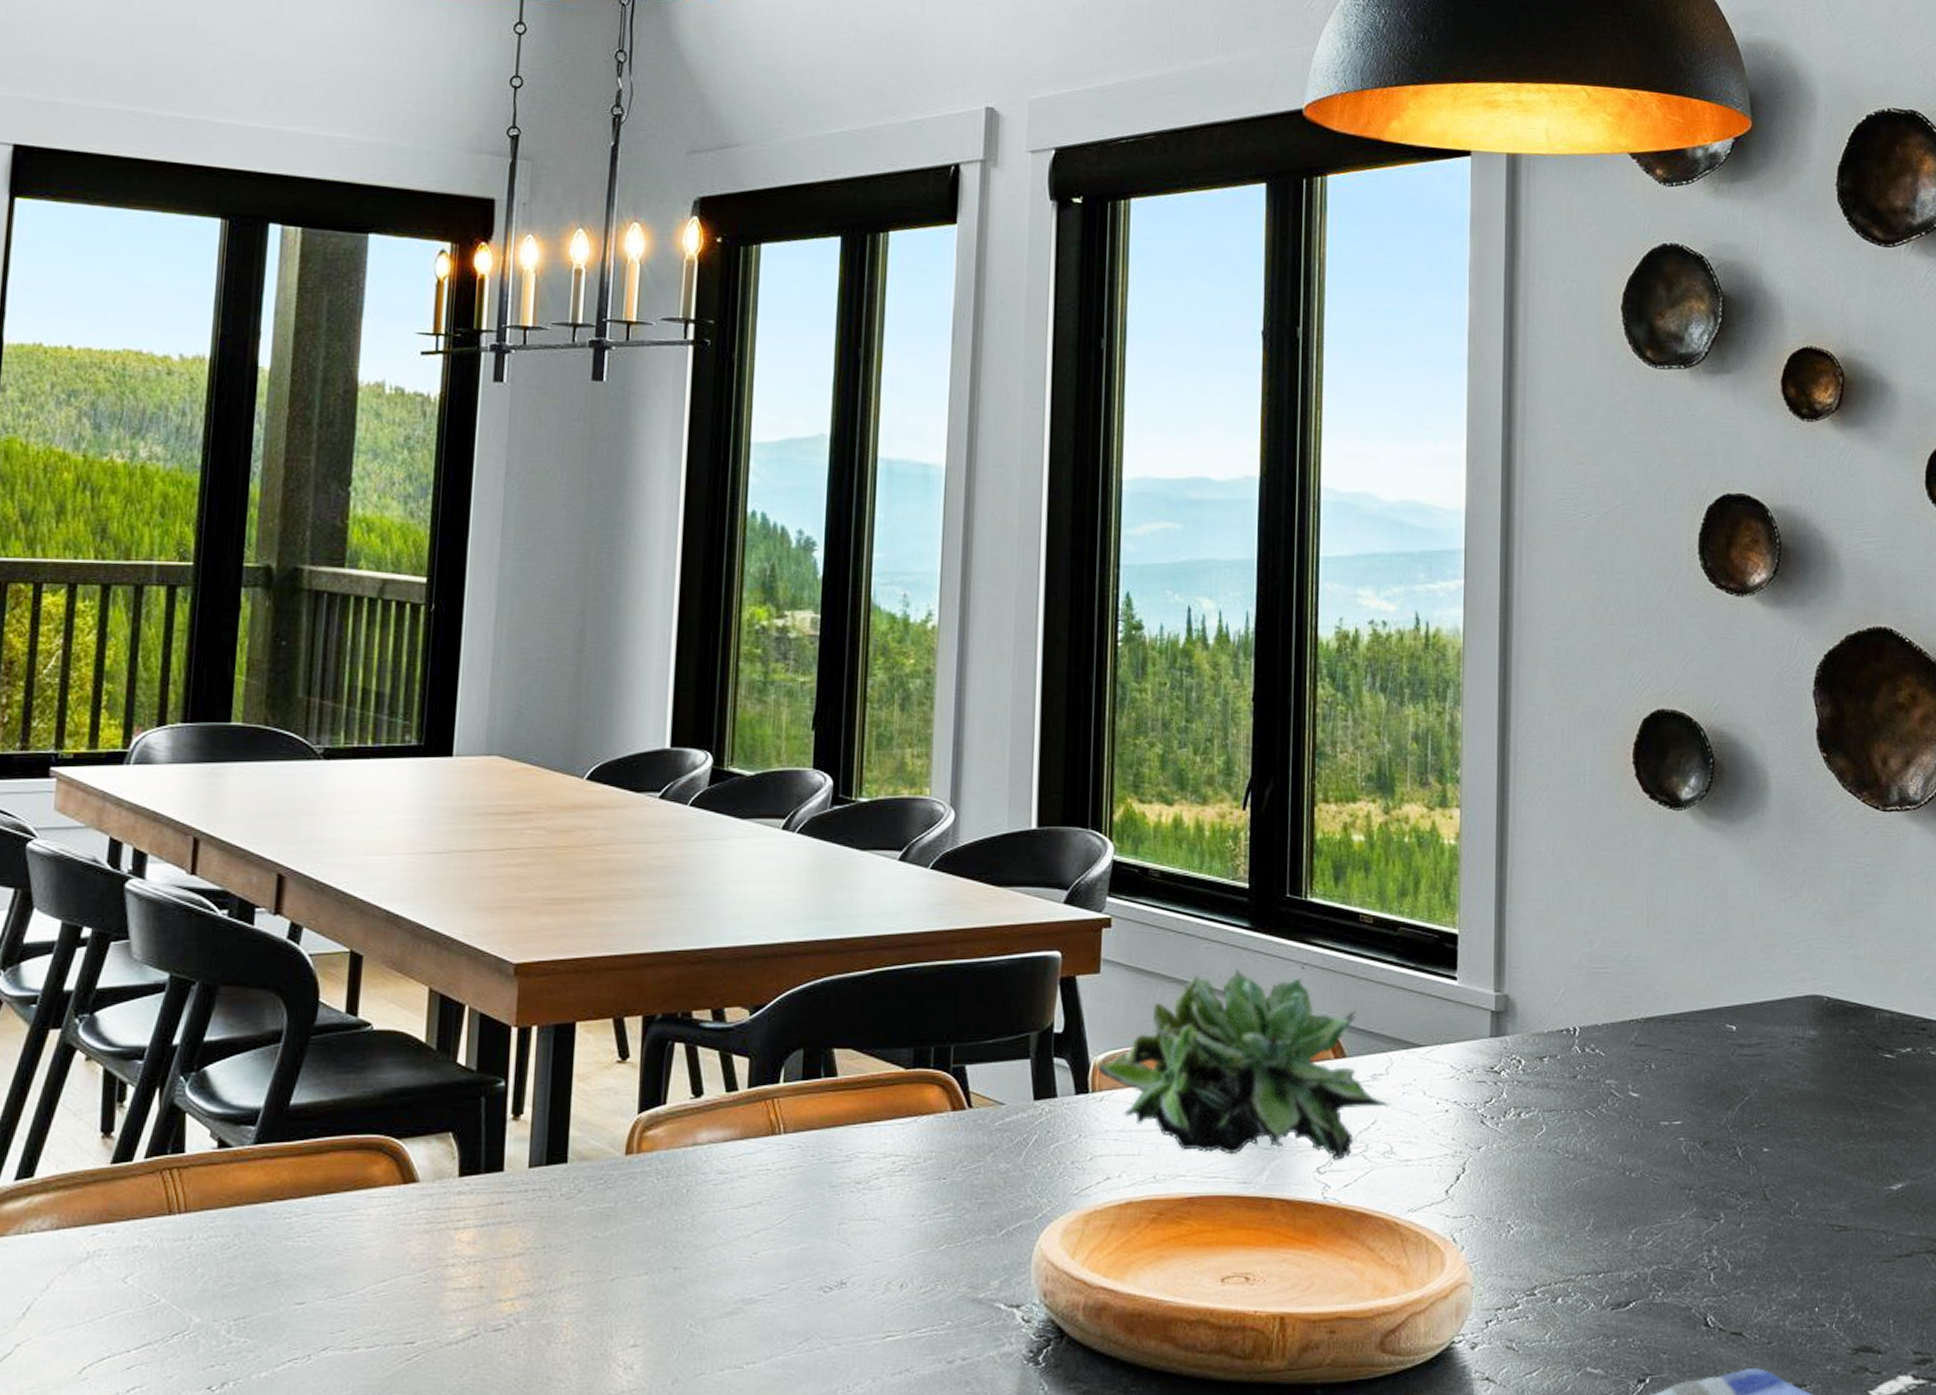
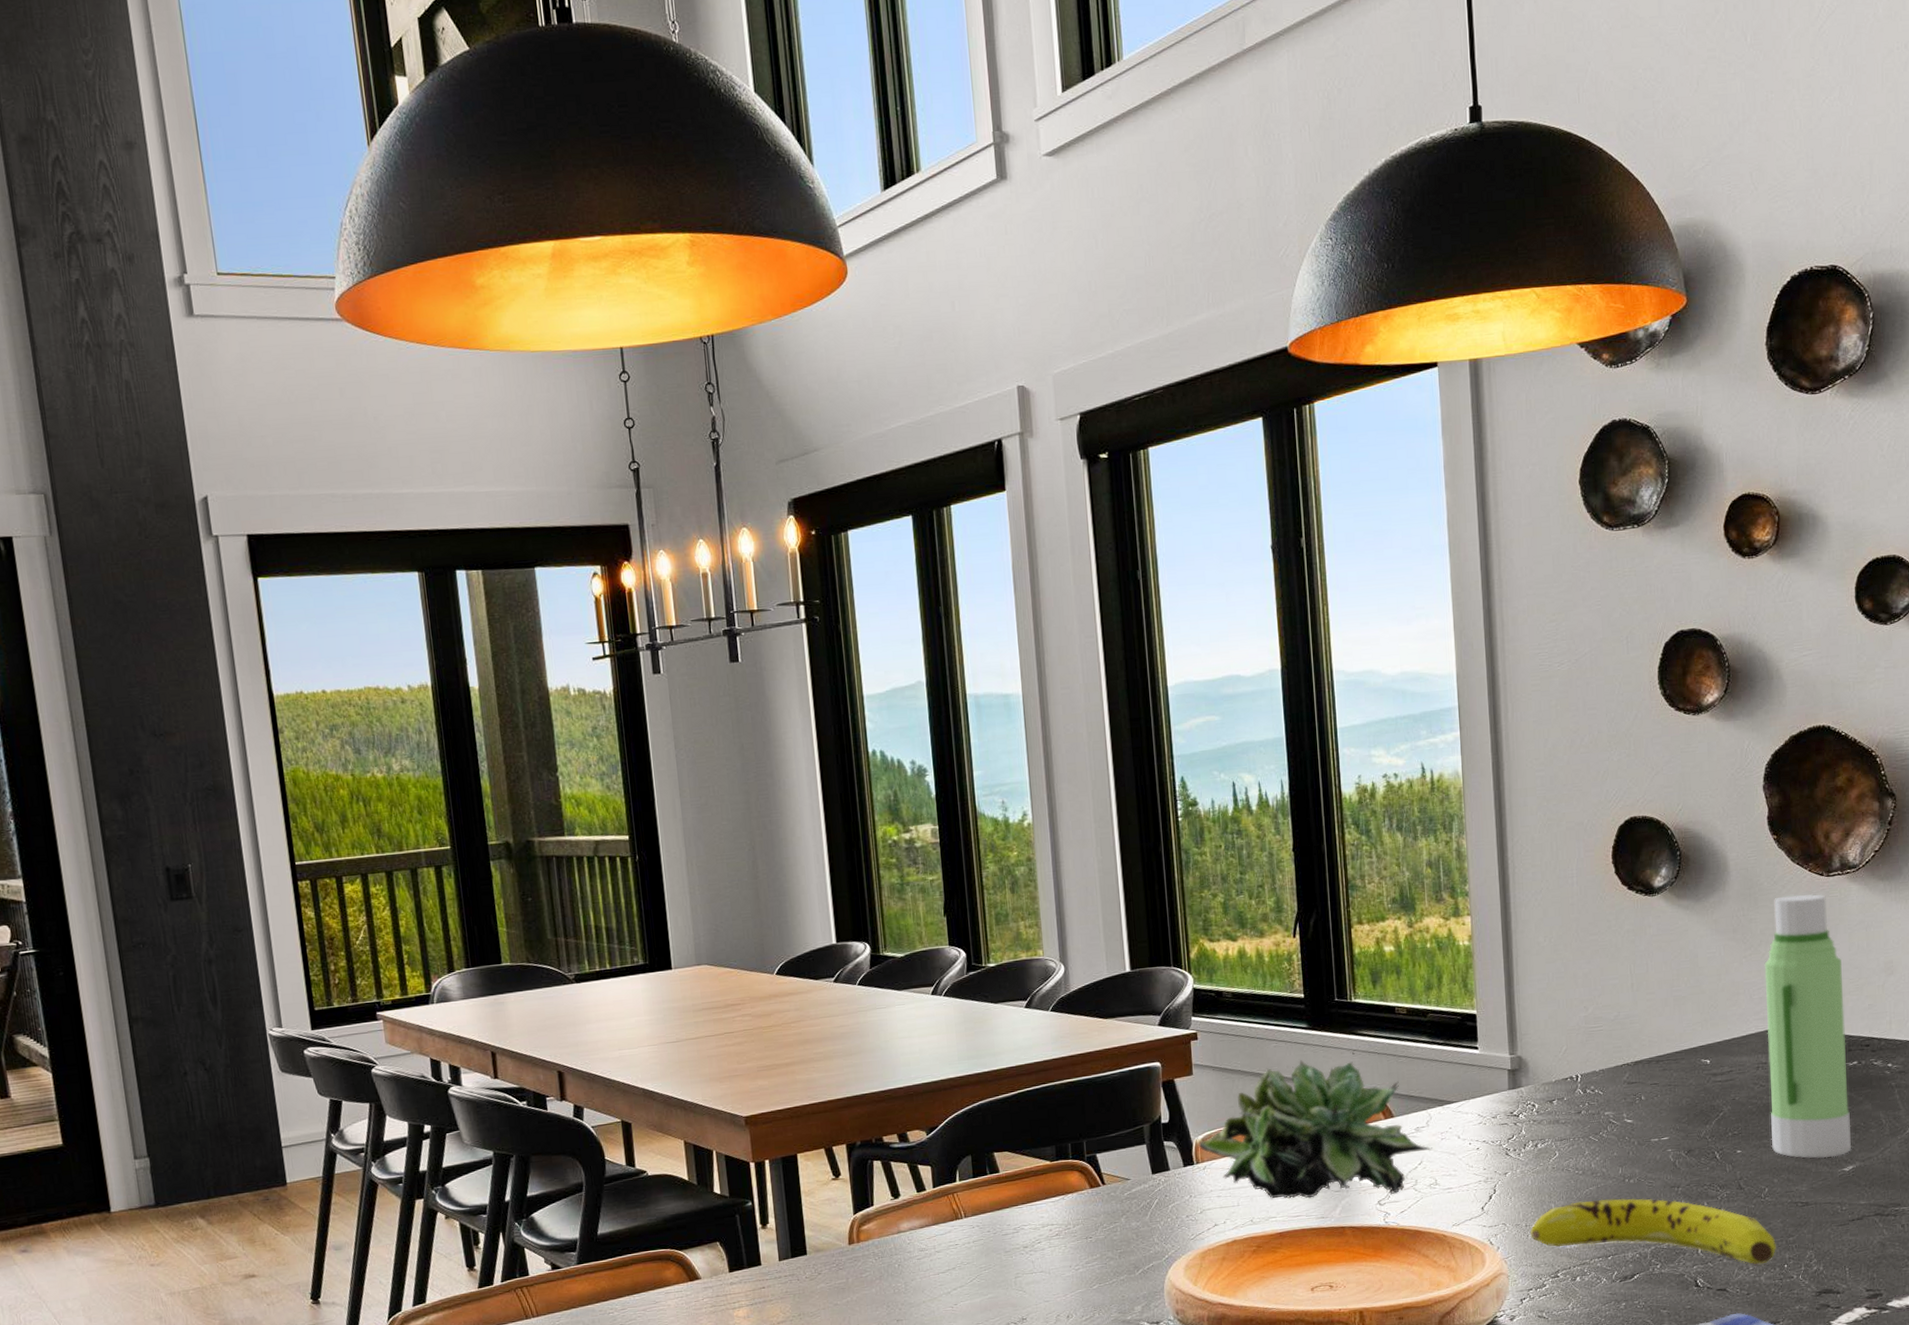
fruit: none [1504,1195,1806,1304] -> present [1530,1198,1776,1265]
water bottle: none [1805,829,1902,1171] -> present [1764,894,1851,1159]

